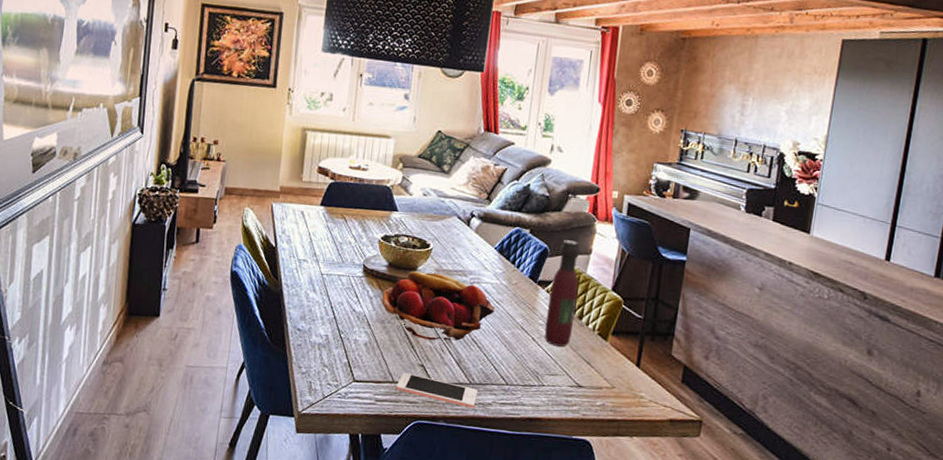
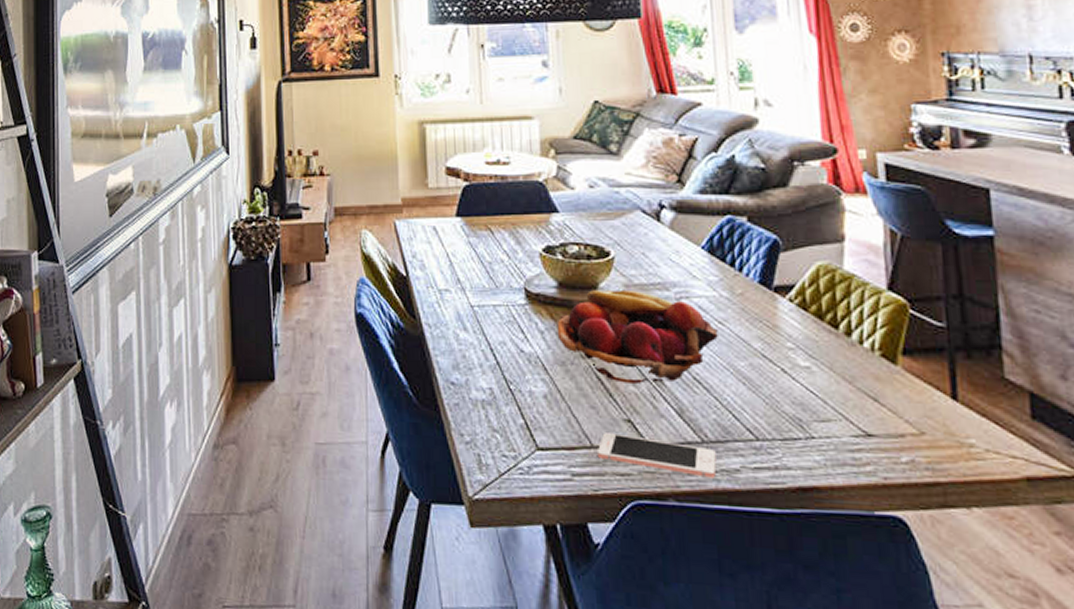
wine bottle: present [544,240,580,347] -> none [794,225,840,378]

